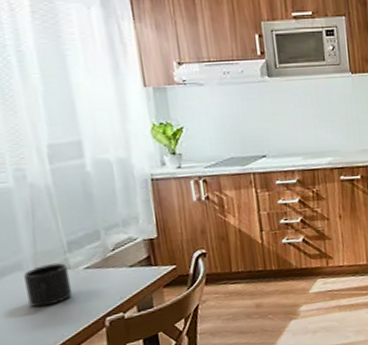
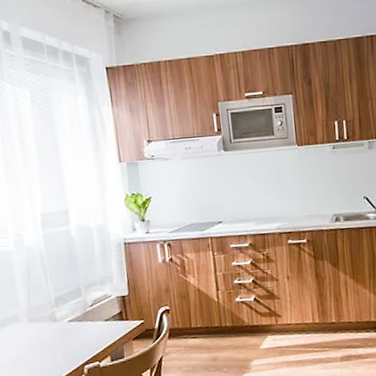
mug: present [24,263,73,308] -> none [20,316,58,355]

